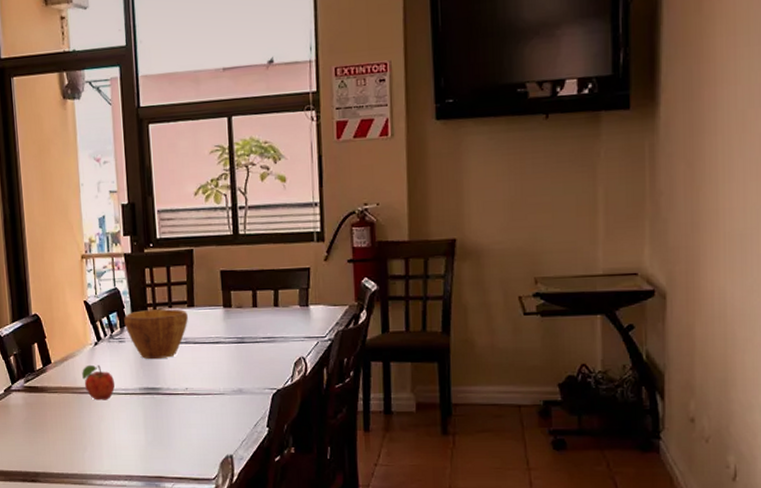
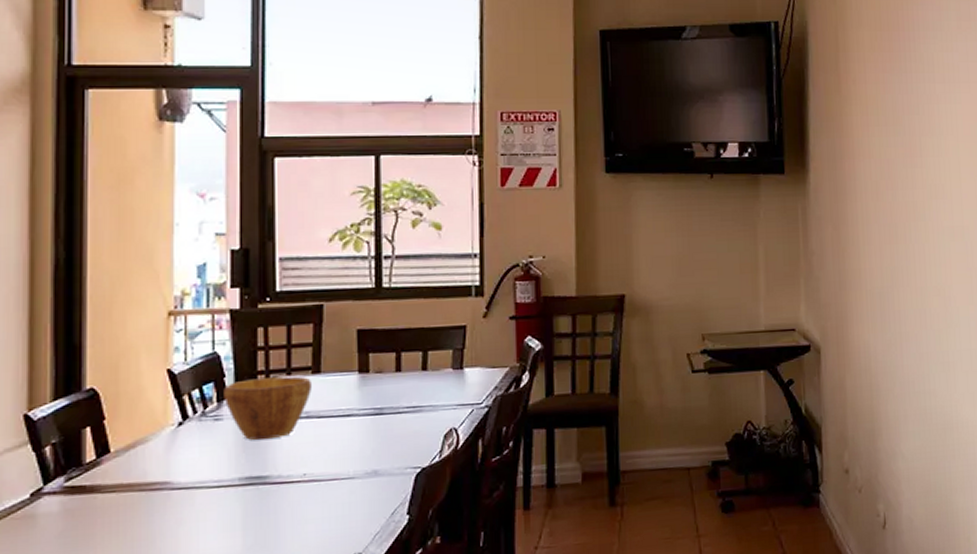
fruit: present [82,364,115,401] -> none [156,450,205,498]

